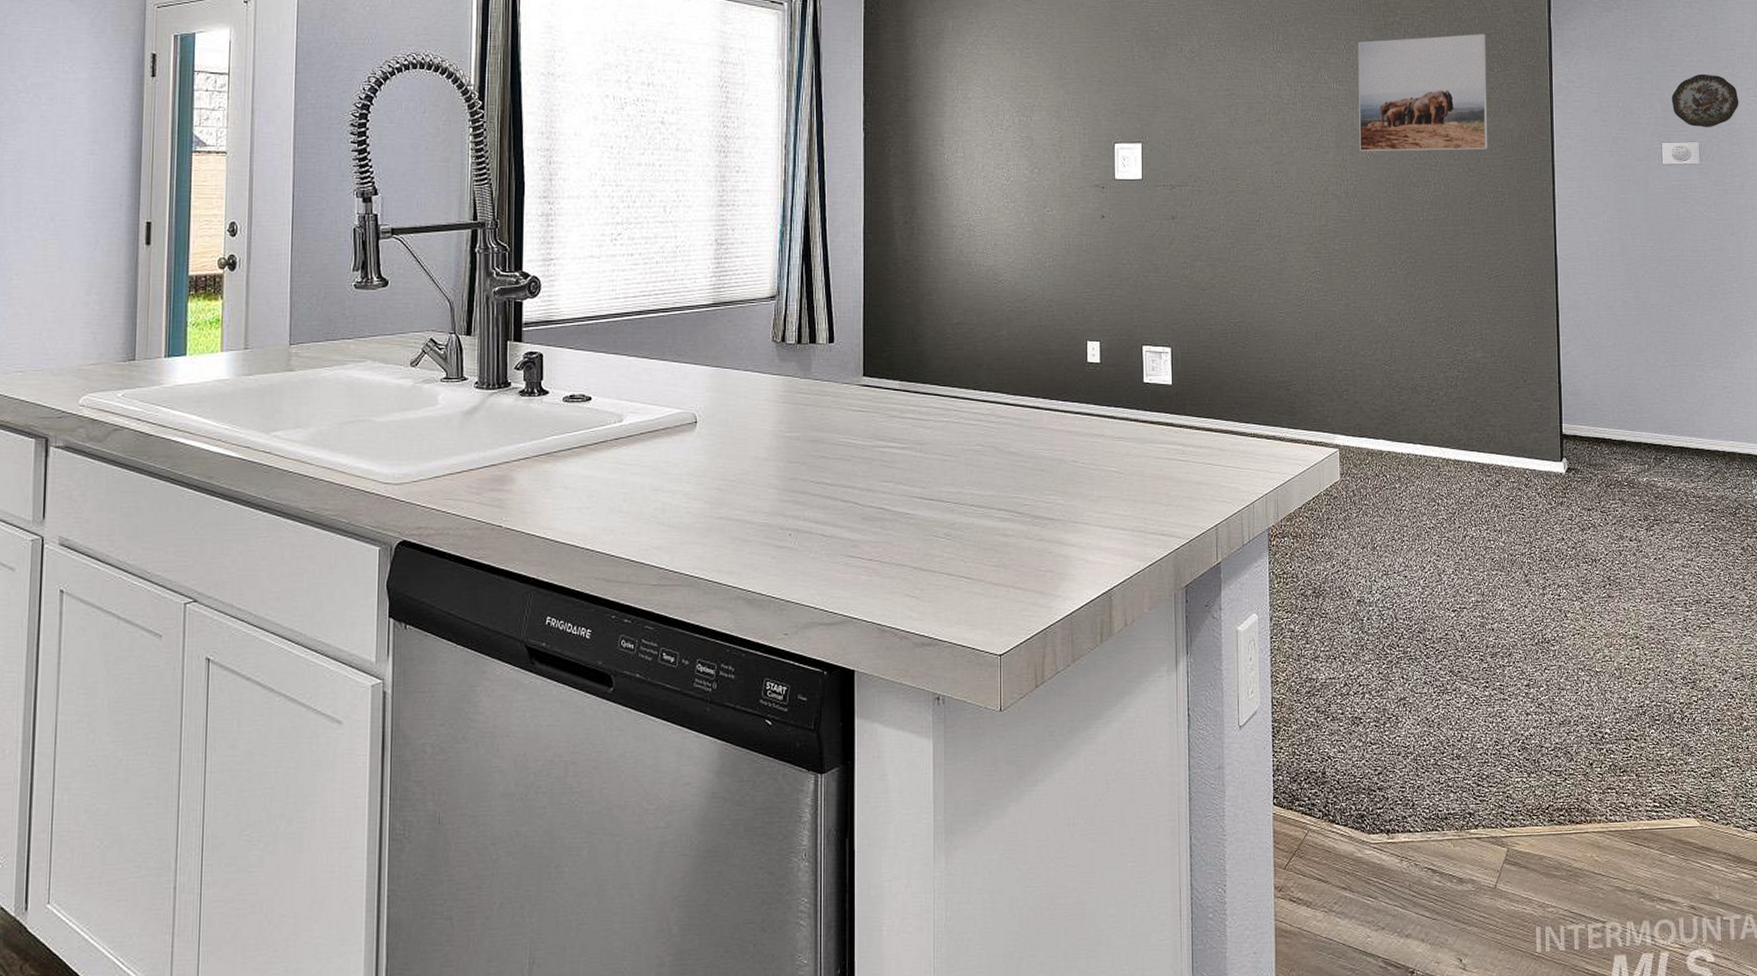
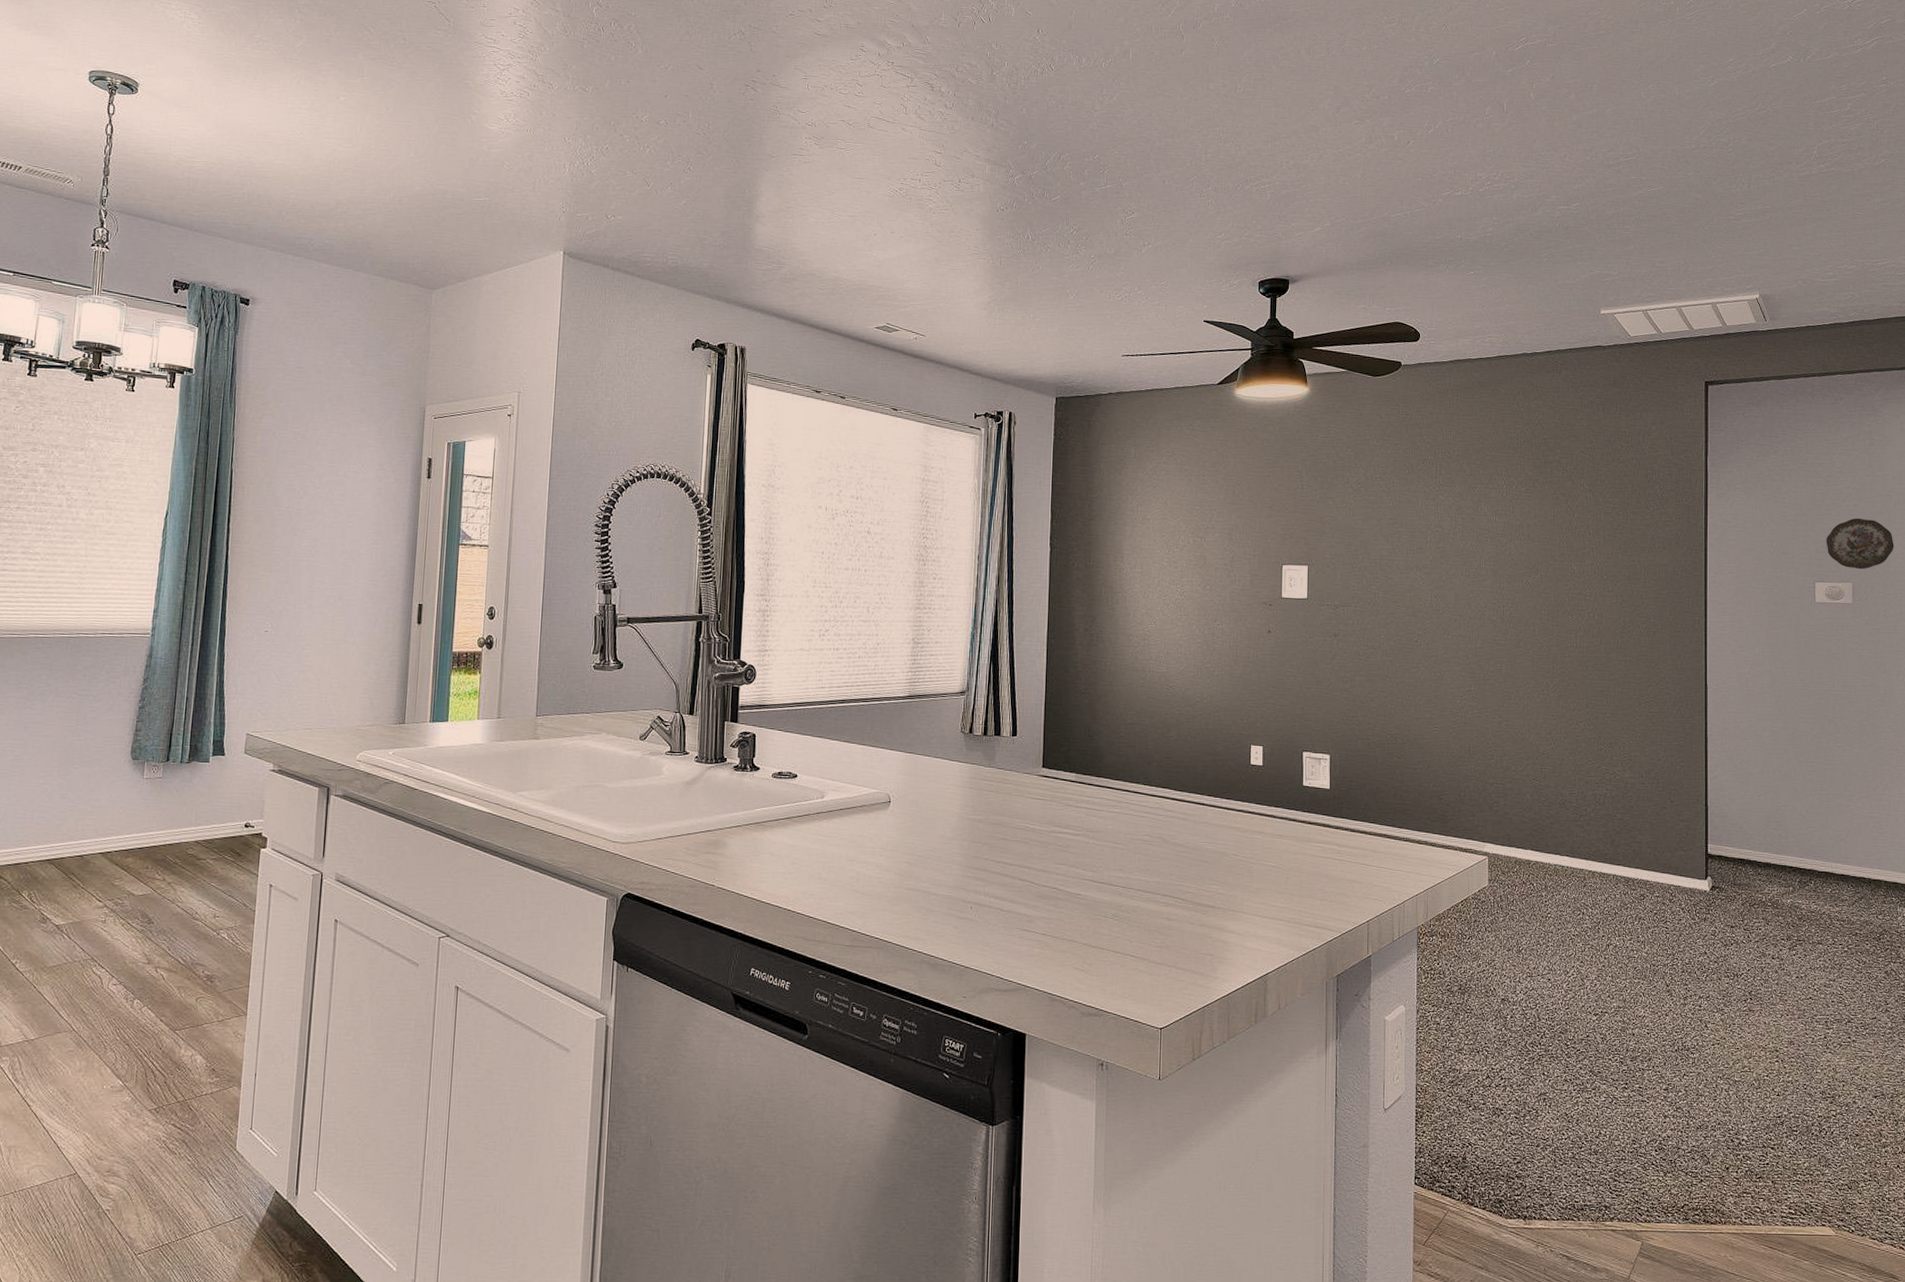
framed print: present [1358,34,1488,152] -> none [1515,474,1643,583]

